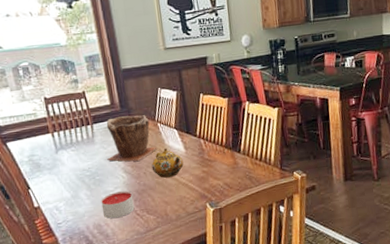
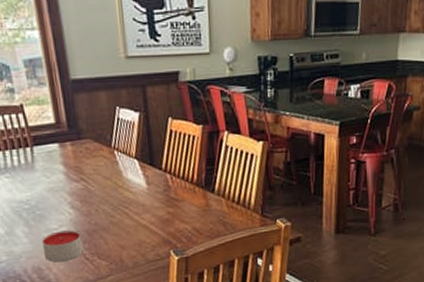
plant pot: present [106,115,157,162] -> none [50,139,113,196]
teapot: present [151,148,184,178] -> none [105,181,145,218]

